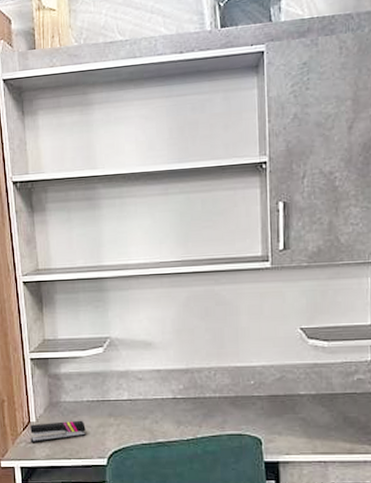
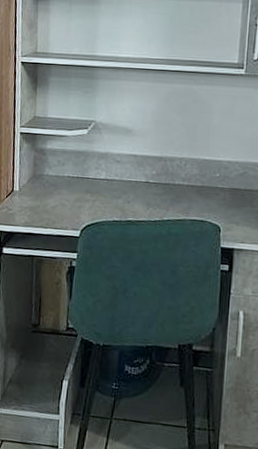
stapler: present [30,420,86,442] -> none [12,192,64,210]

